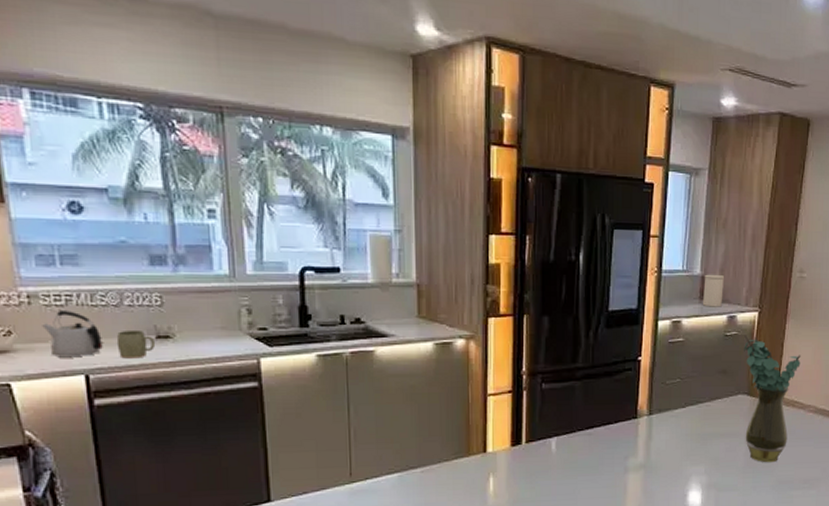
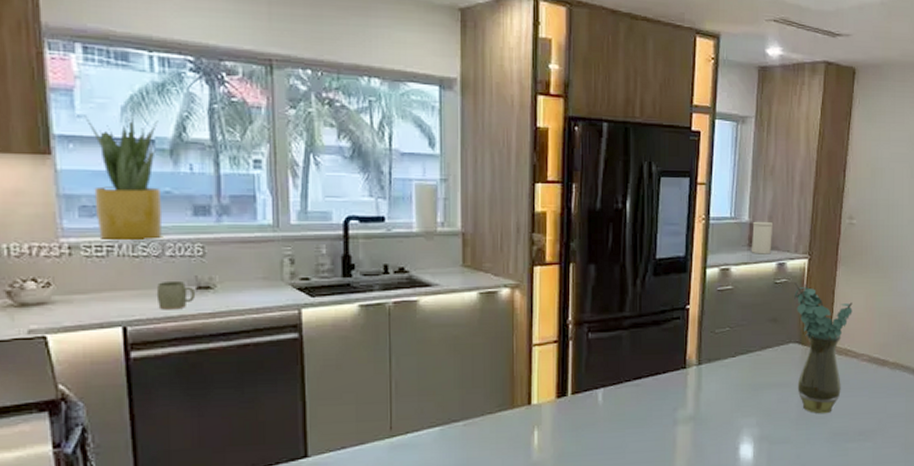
planter: none [36,162,120,290] -> present [84,115,163,241]
kettle: present [42,311,103,358] -> none [82,262,142,310]

